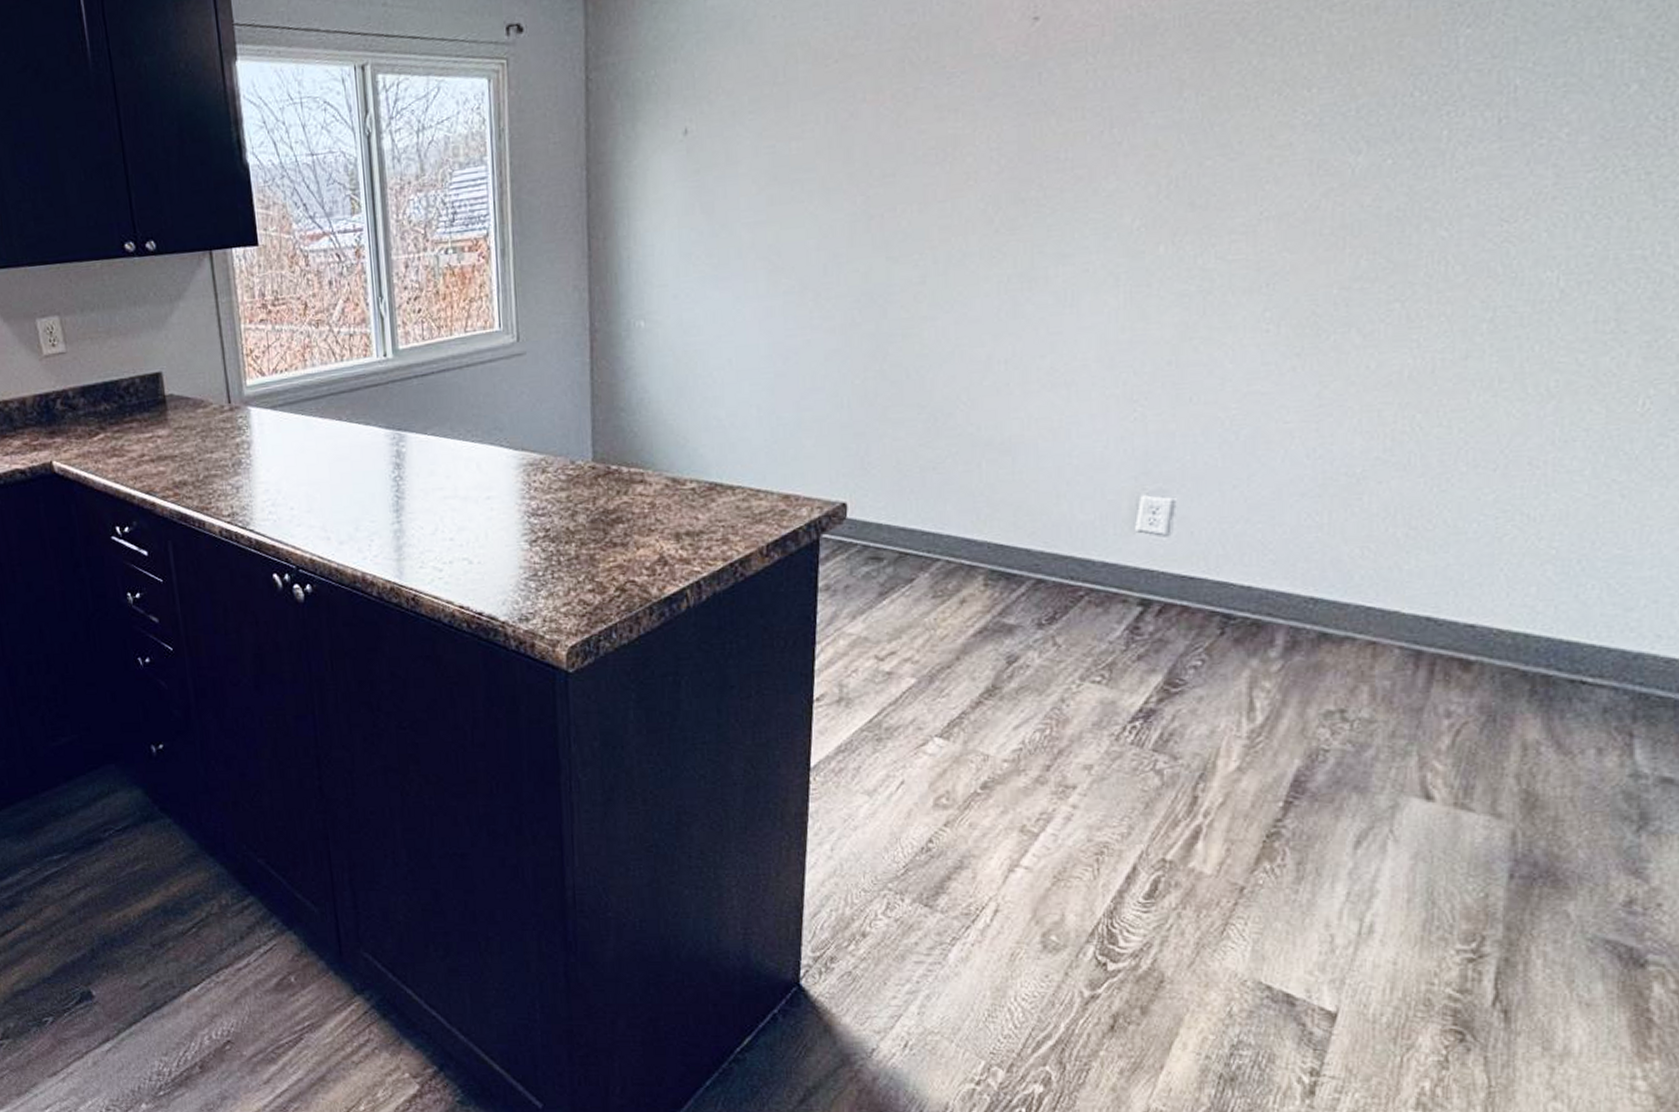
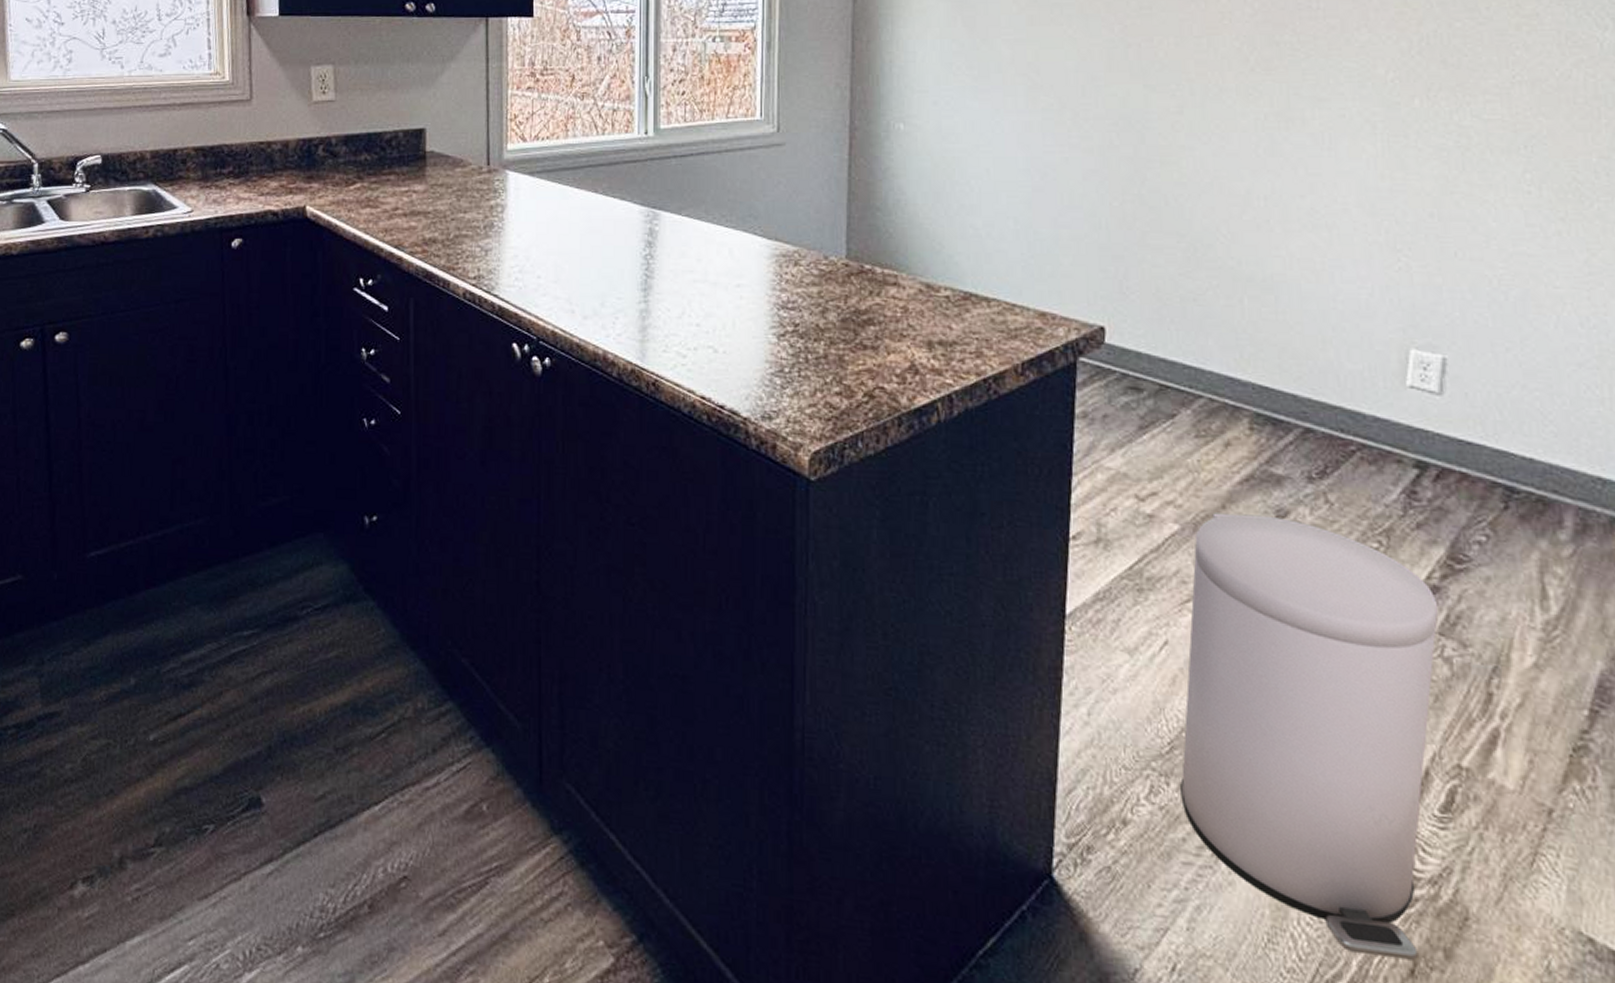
pedal bin: none [914,662,1154,1018] -> present [1180,513,1439,961]

